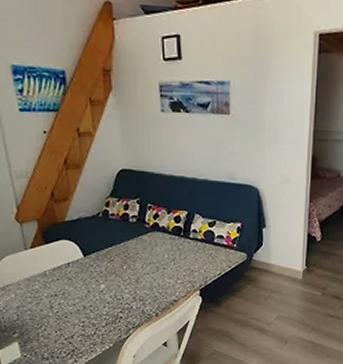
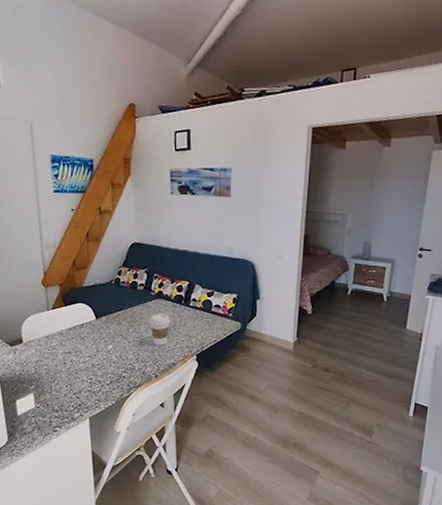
coffee cup: none [145,248,169,282] -> present [149,313,171,346]

